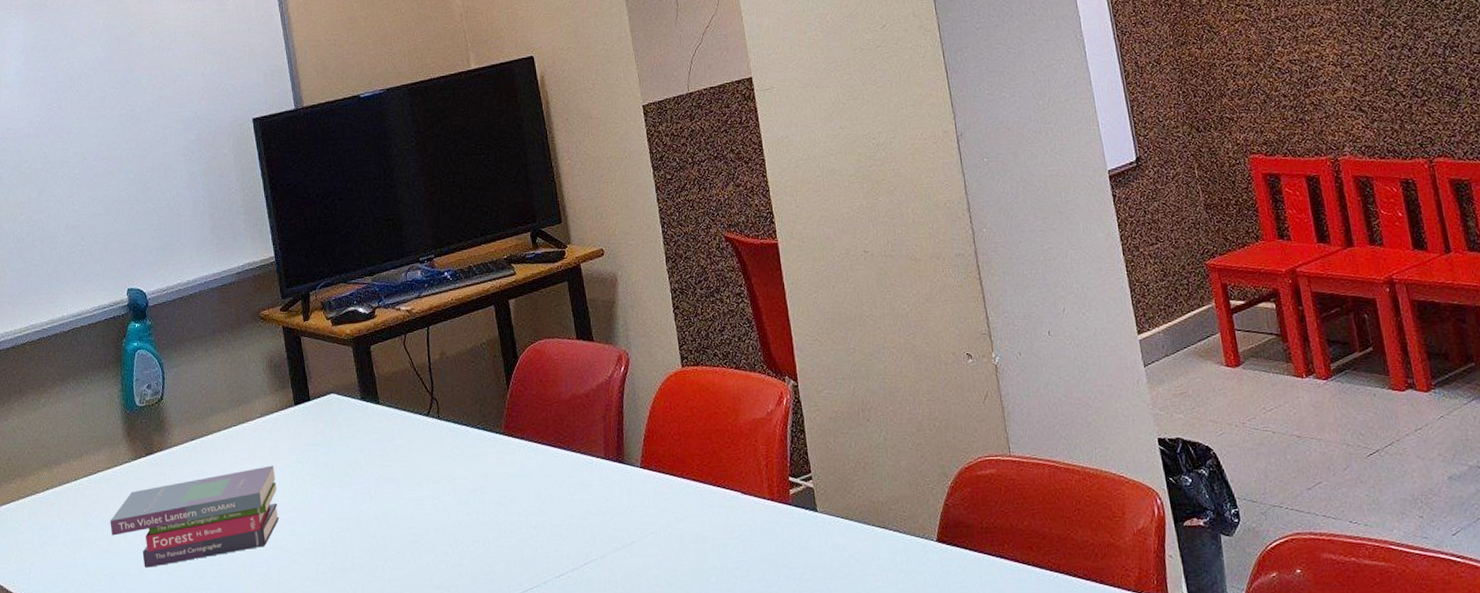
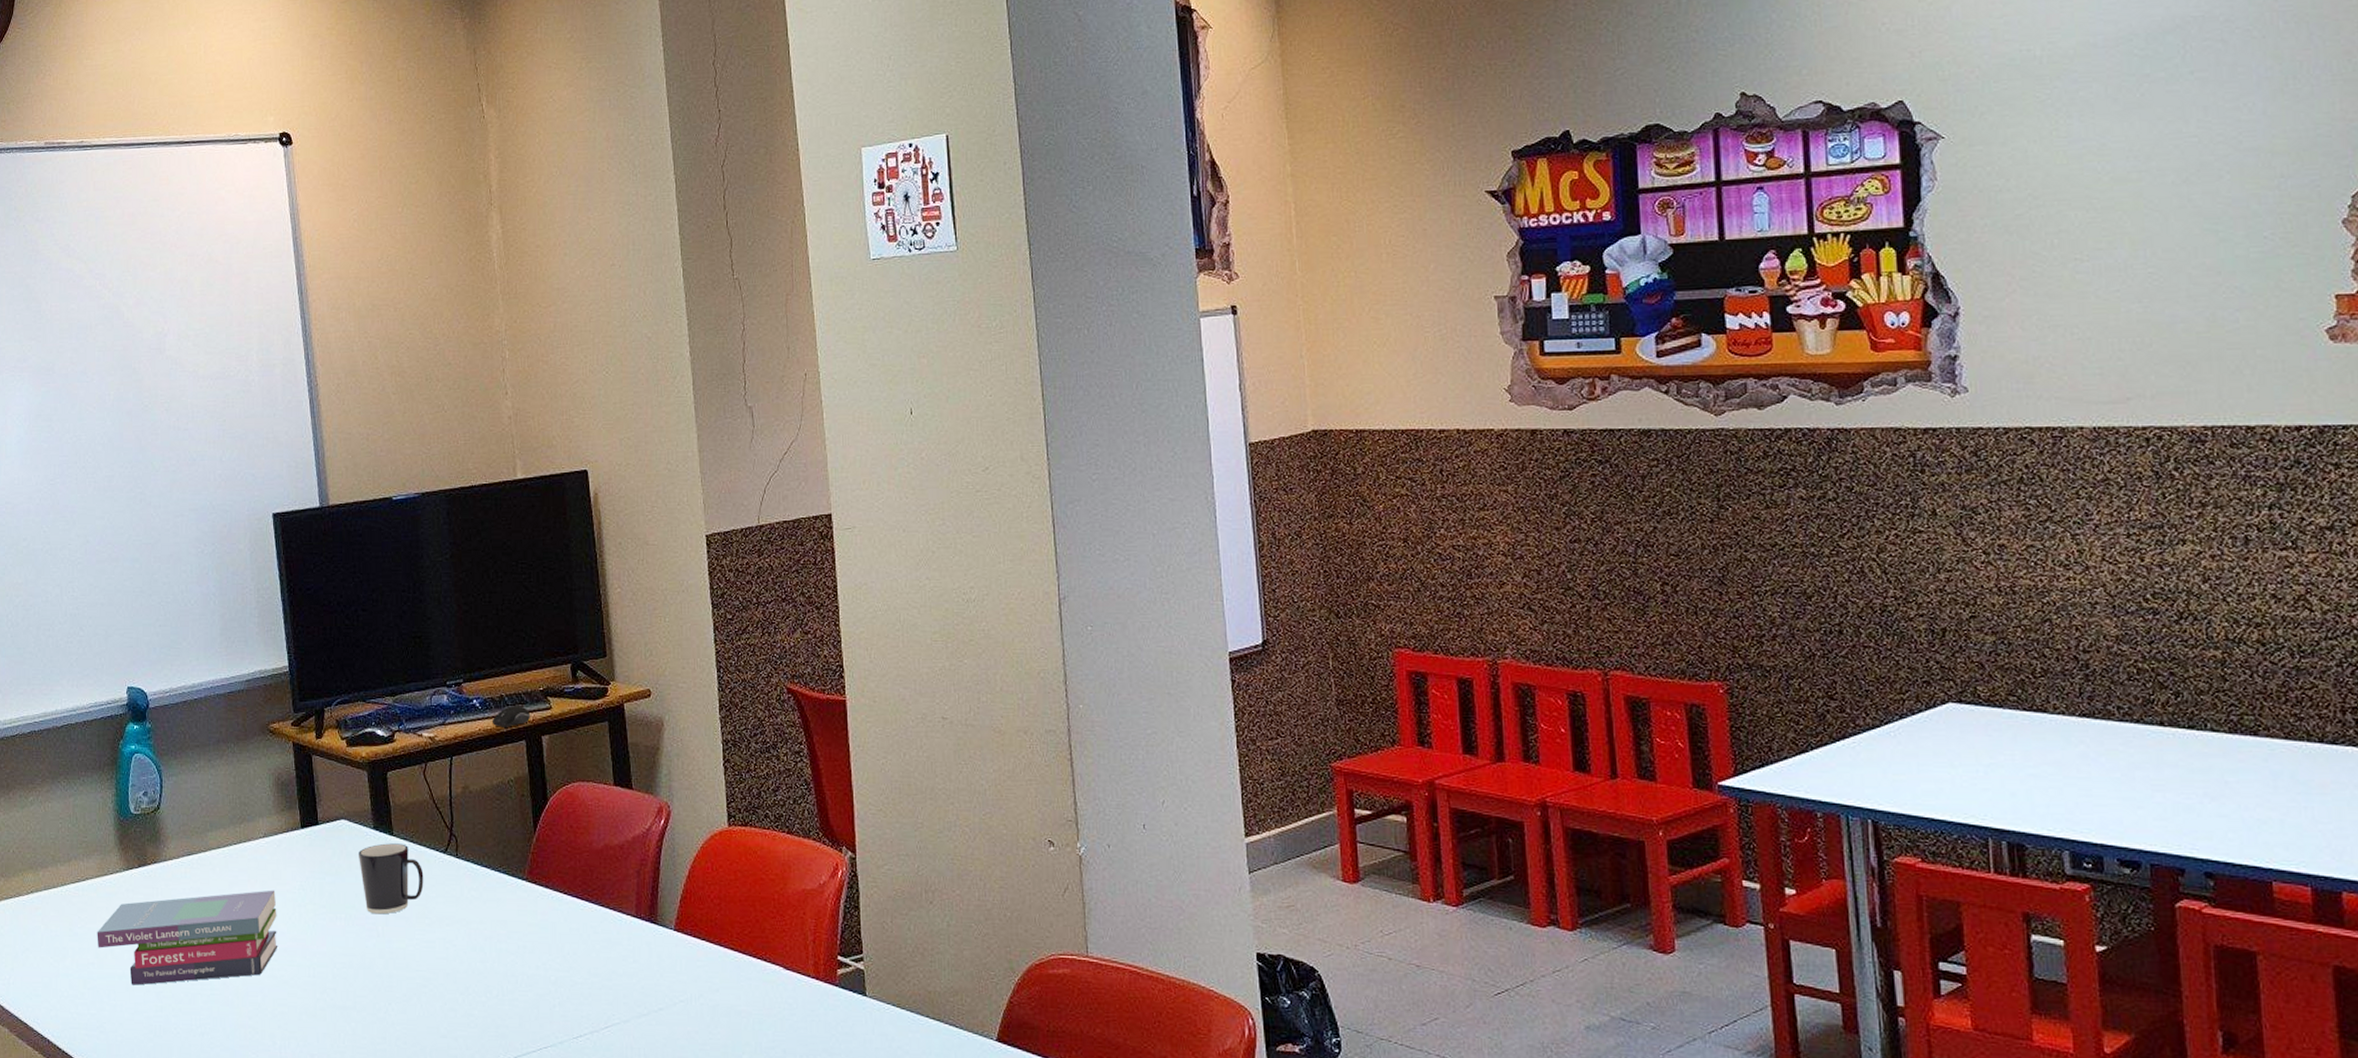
mug: none [349,411,410,479] -> present [359,843,424,915]
computer mouse: none [462,274,498,296] -> present [491,706,531,727]

